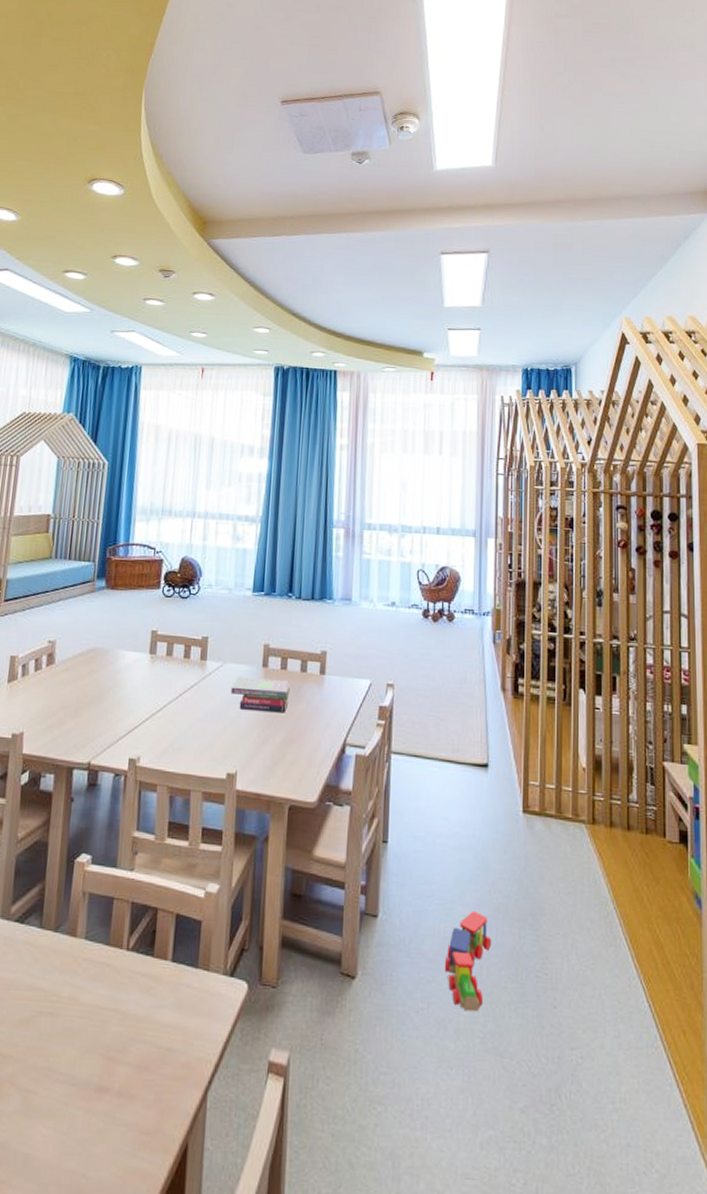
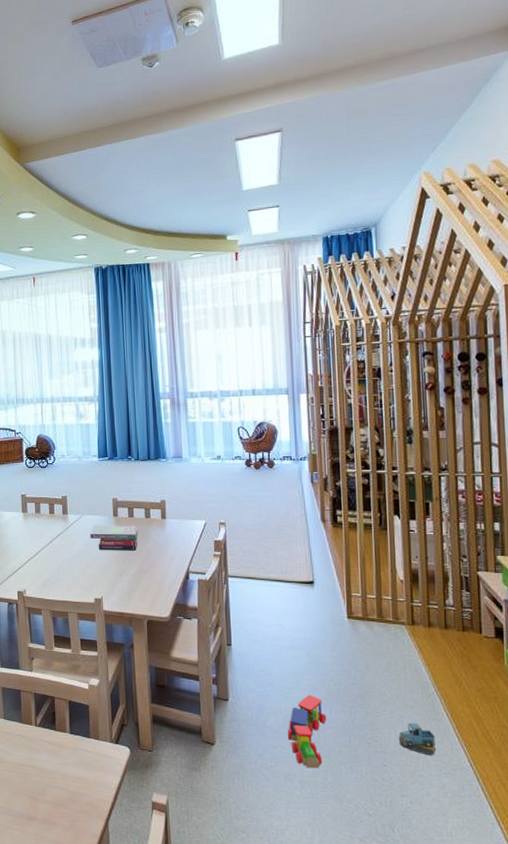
truck: none [571,949,612,994] -> present [398,722,435,756]

